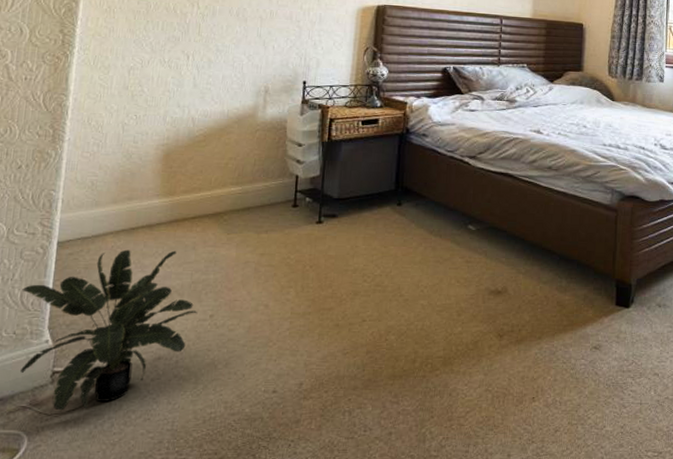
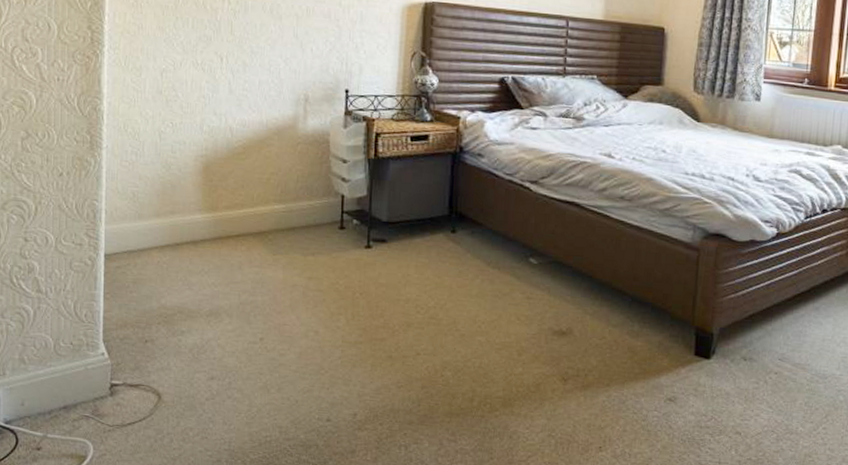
potted plant: present [19,249,198,411] -> none [75,265,248,423]

